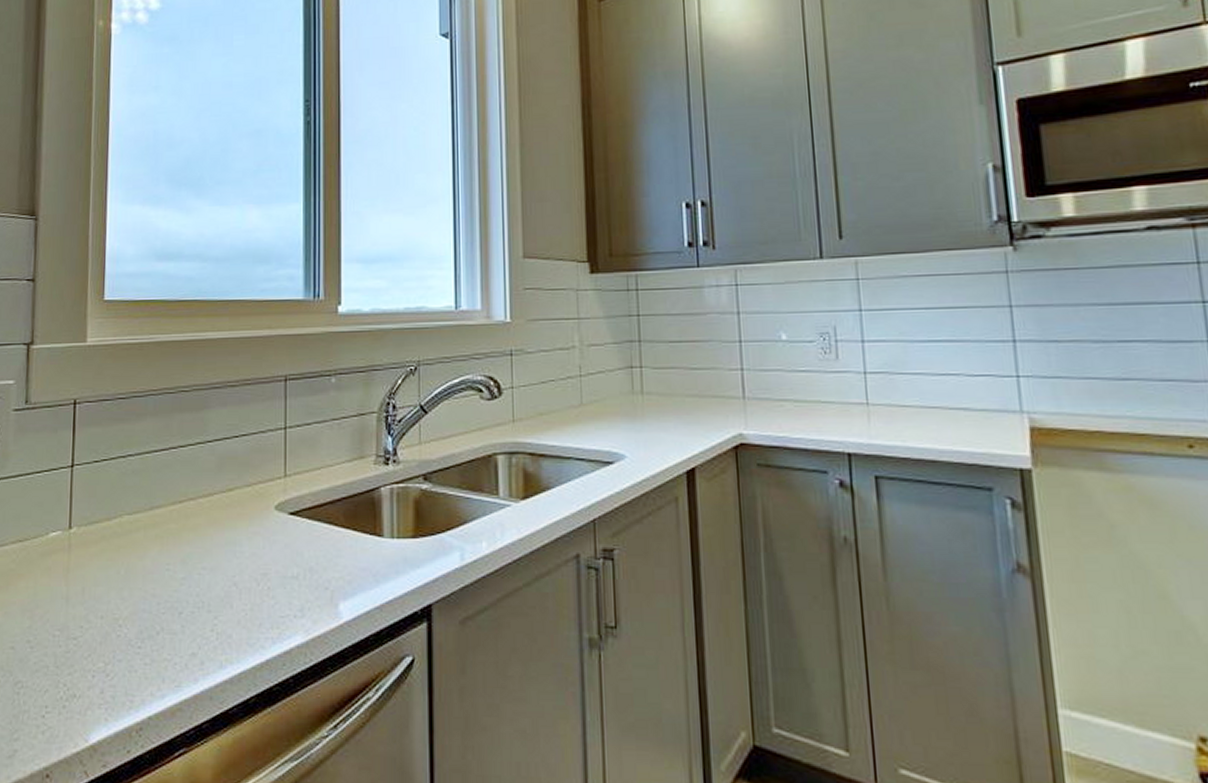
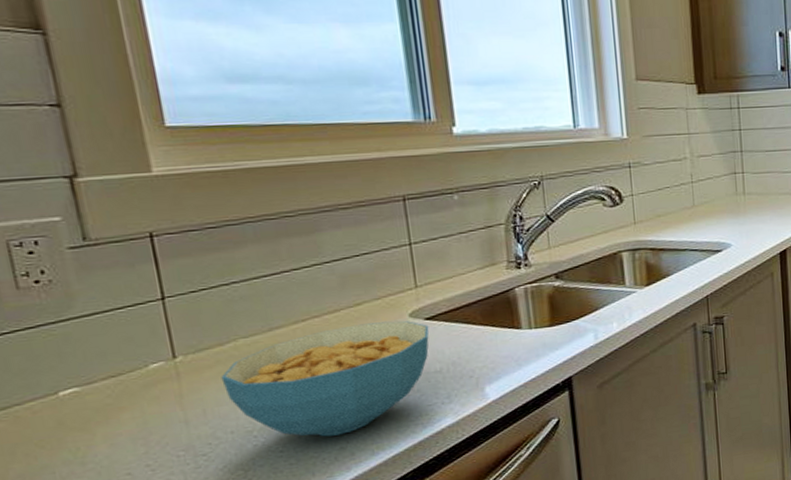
cereal bowl: none [103,512,292,638] -> present [221,320,430,437]

